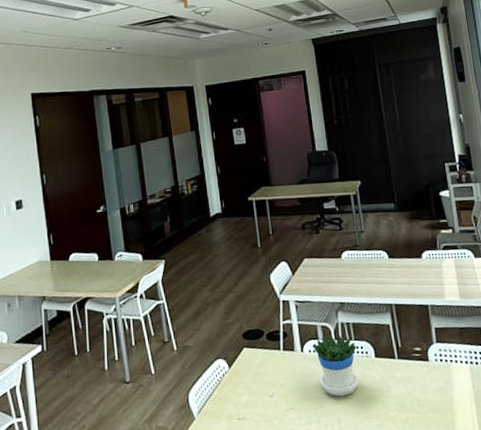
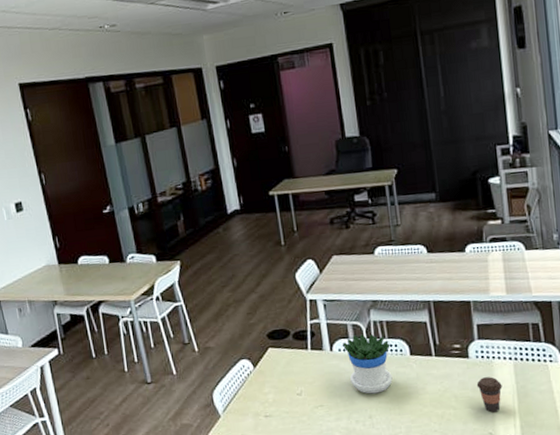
coffee cup: none [437,380,461,417] -> present [476,377,502,413]

